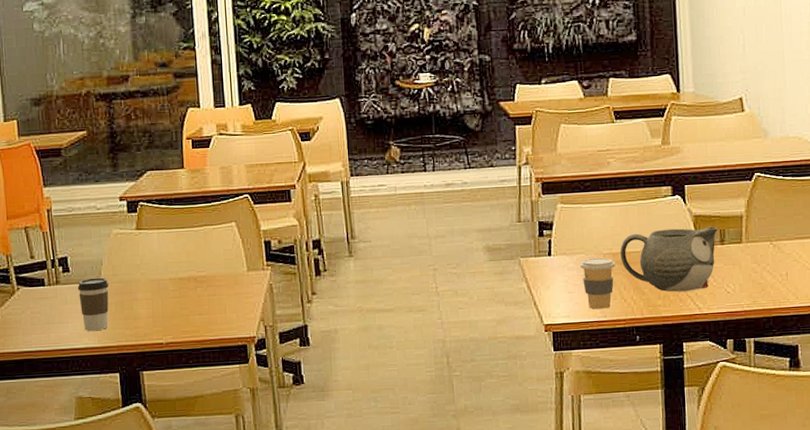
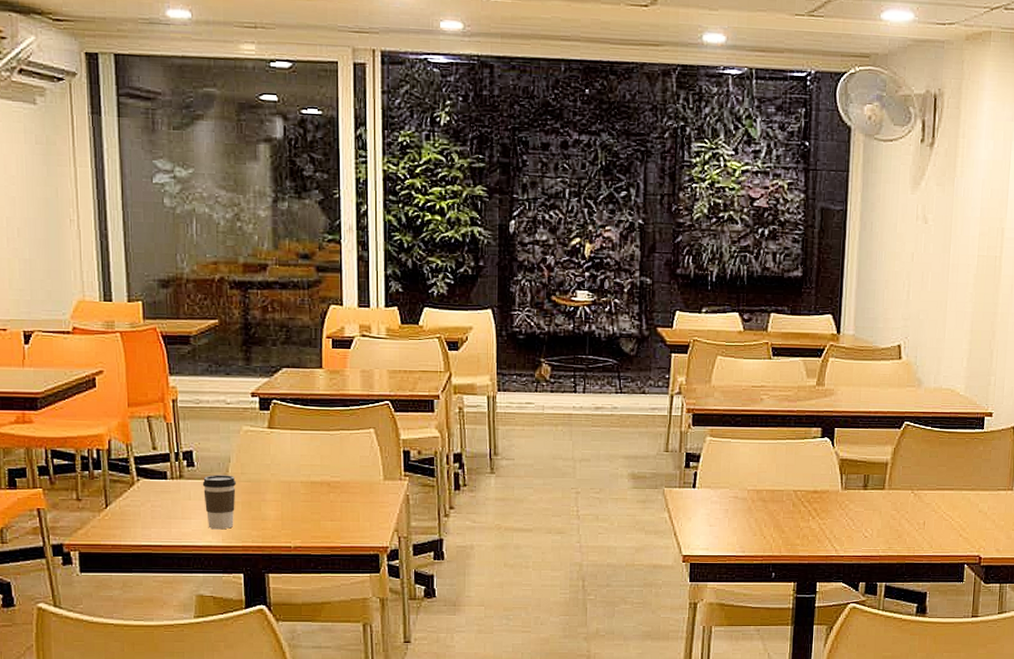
coffee cup: present [580,257,615,310] -> none [723,493,759,544]
teapot: present [620,226,718,292] -> none [764,470,863,533]

